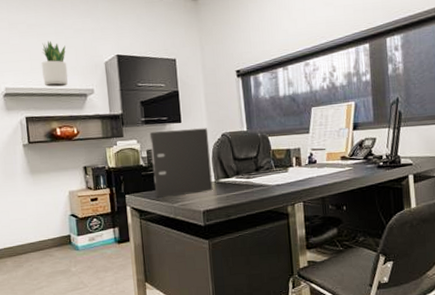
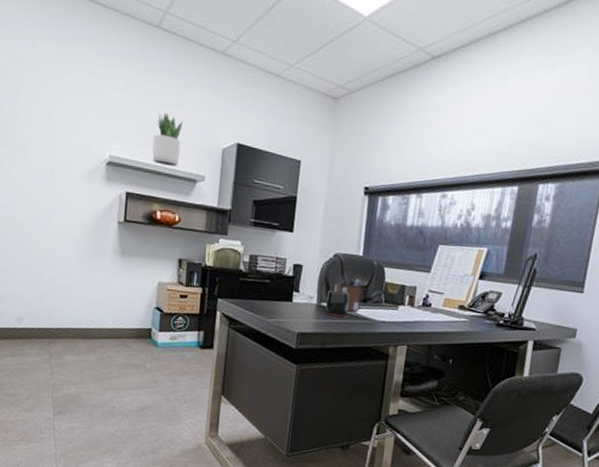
binder: present [149,128,213,198] -> none [249,236,321,314]
mug: none [222,165,244,190] -> present [325,290,350,317]
desk organizer: none [227,150,254,182] -> present [333,274,362,312]

